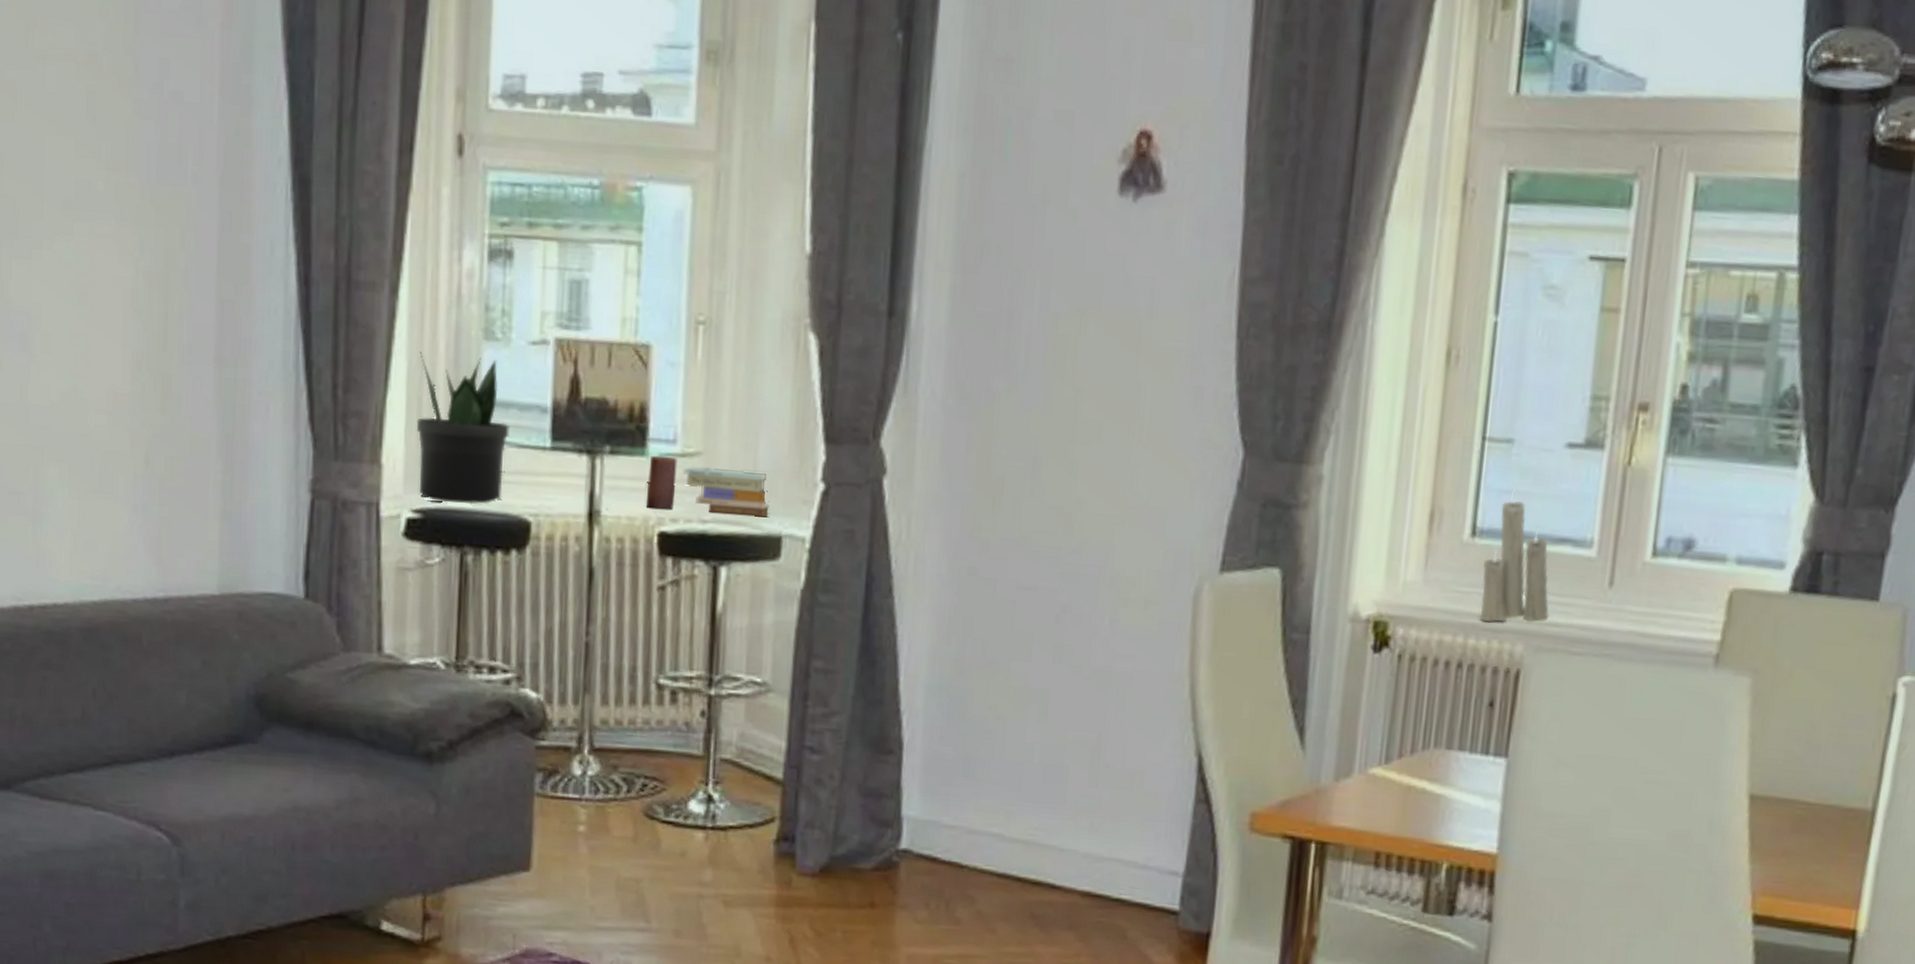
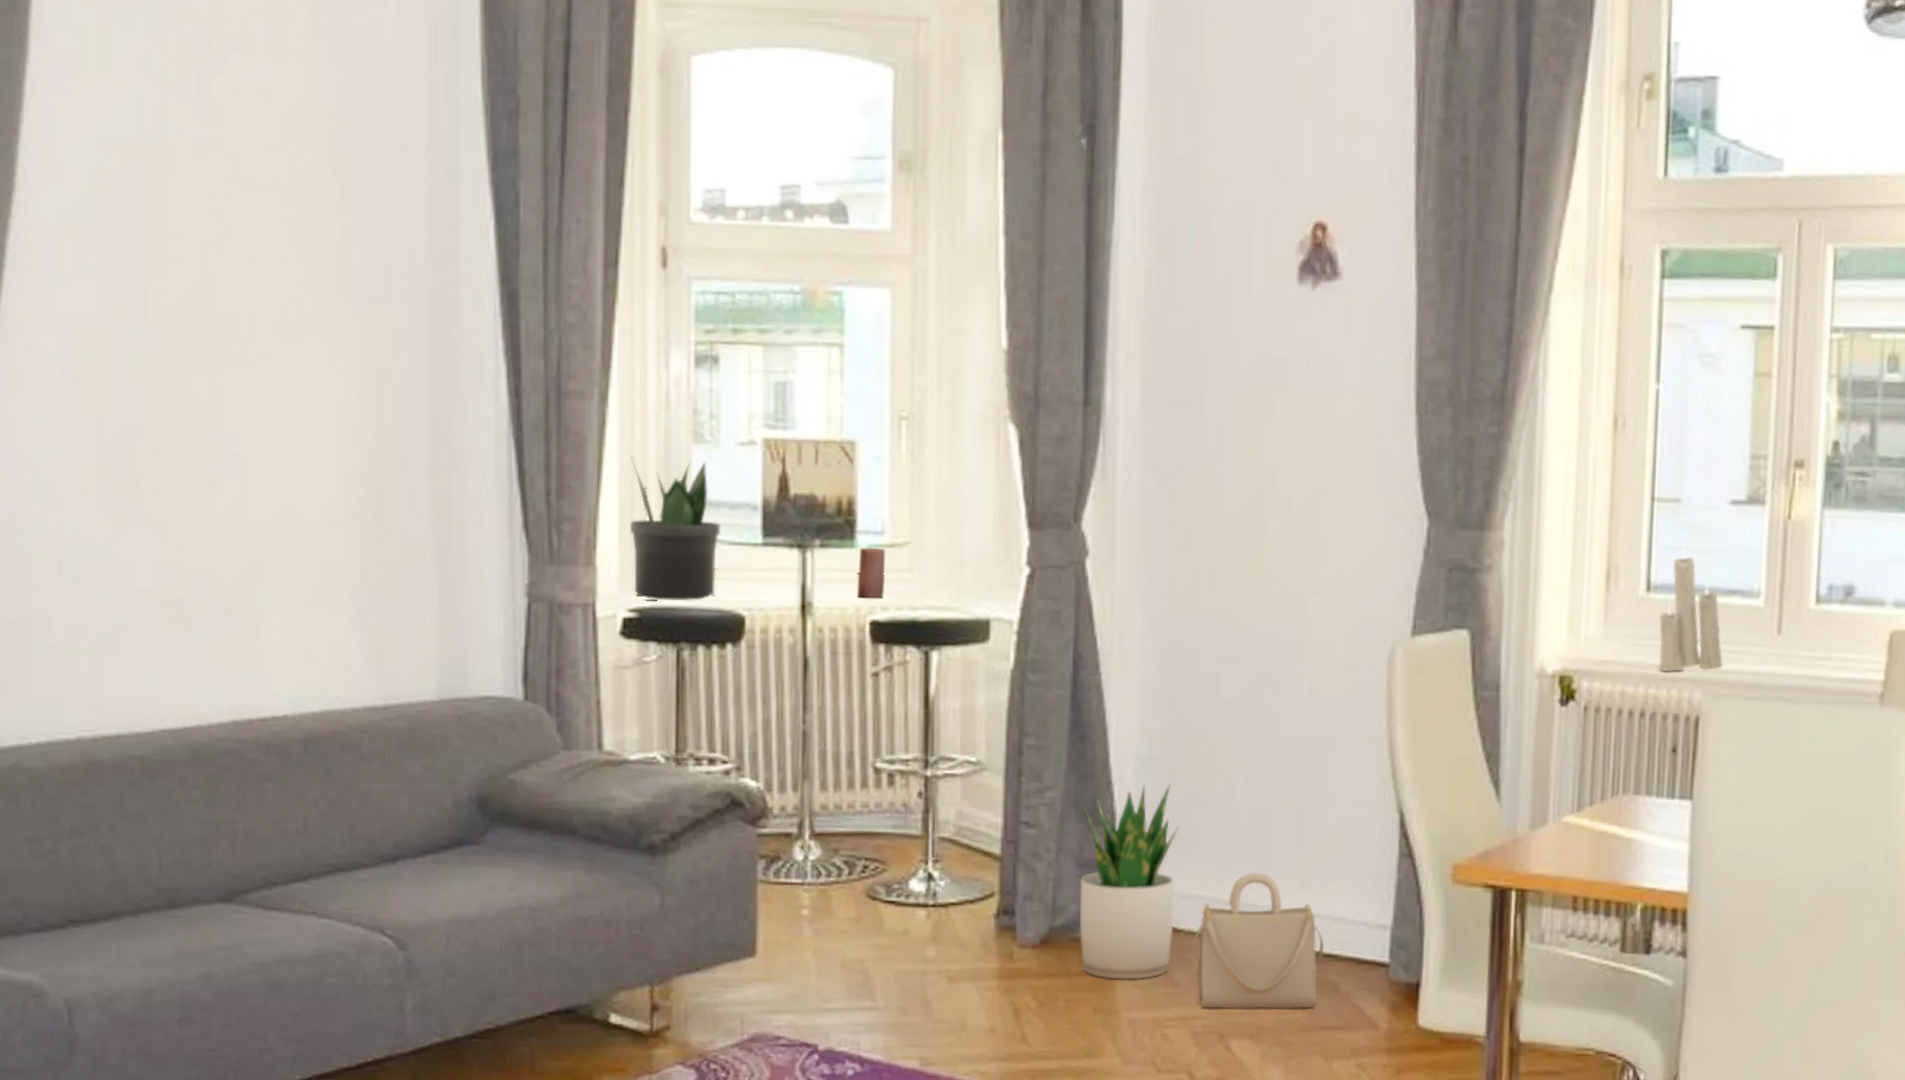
books: present [683,466,769,518] -> none [892,555,977,603]
planter: none [860,714,968,915] -> present [1079,784,1179,980]
handbag: none [976,811,1113,953] -> present [1192,873,1325,1009]

